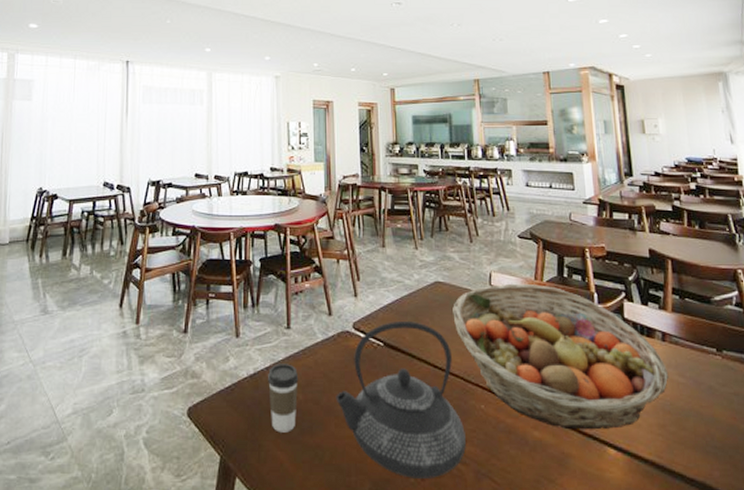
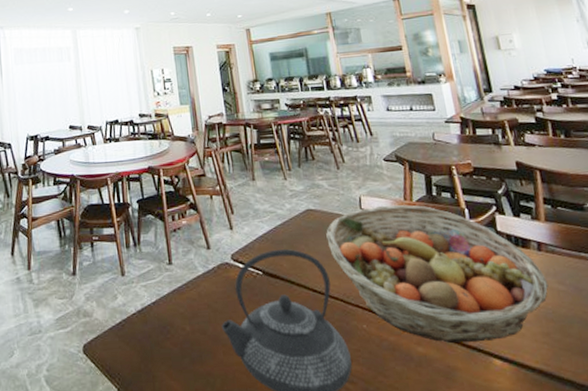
coffee cup: present [268,364,299,433] -> none [155,297,186,363]

